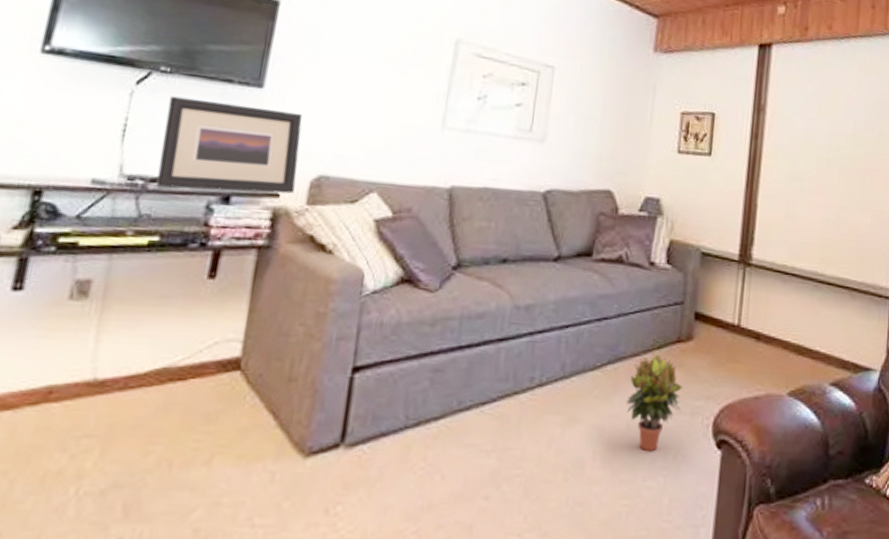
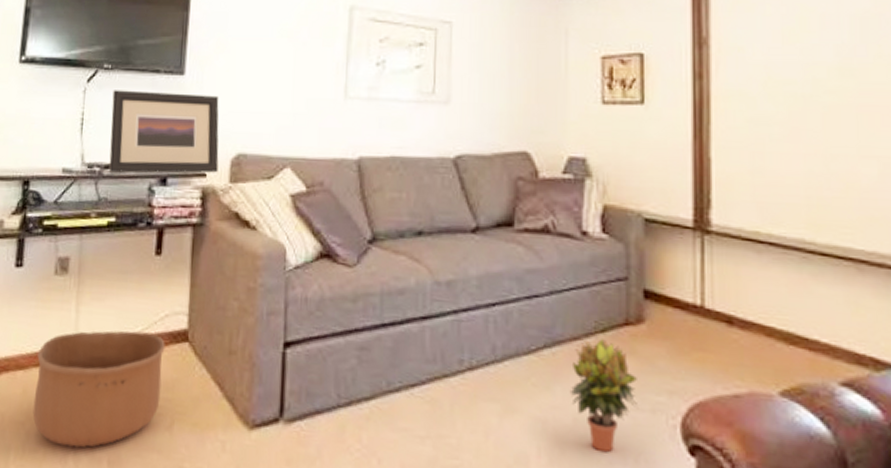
basket: none [21,360,211,494] -> present [32,330,165,448]

